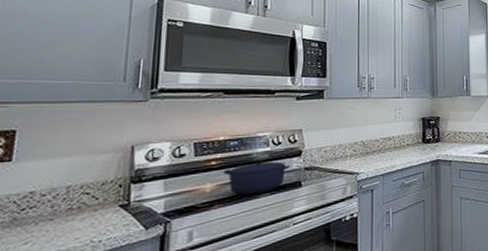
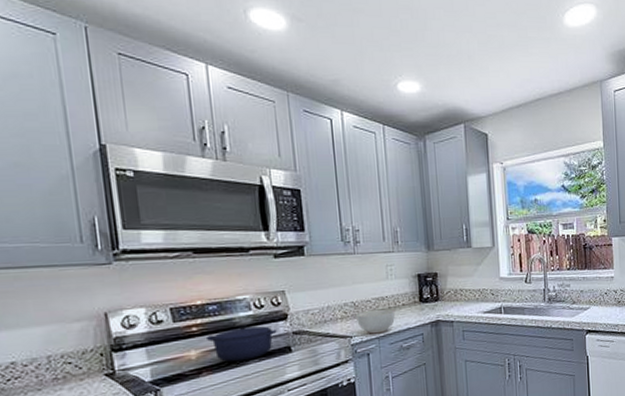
bowl: none [365,148,400,171] -> present [356,308,396,334]

